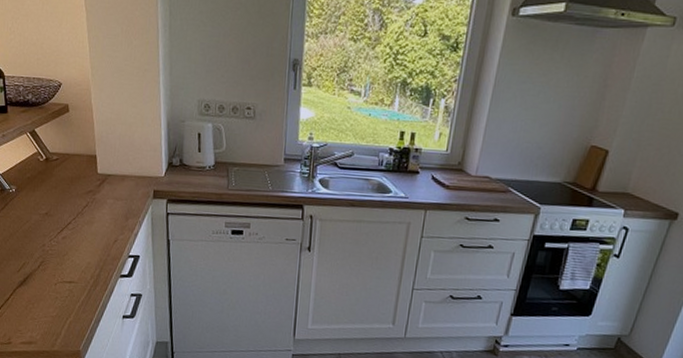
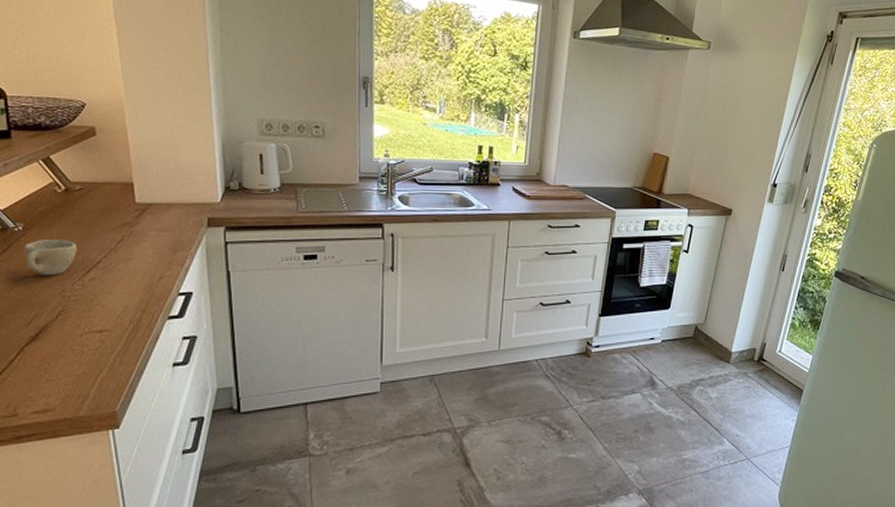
cup: none [15,201,54,232] -> present [23,239,77,276]

